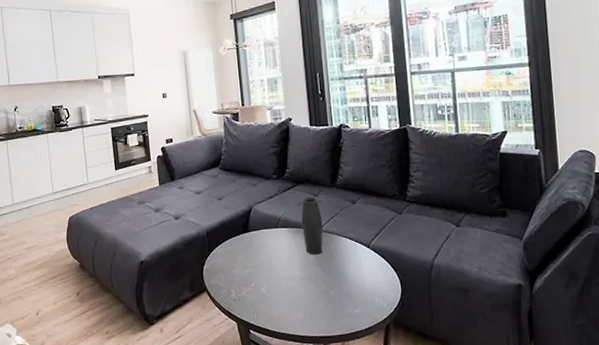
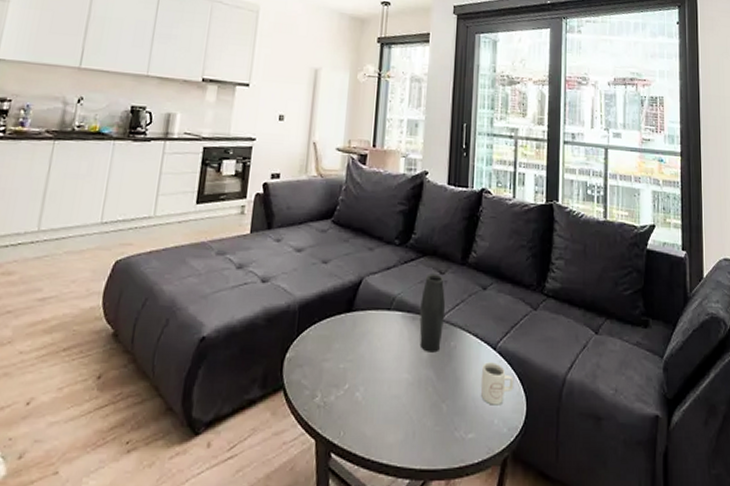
mug: none [359,257,389,288] -> present [480,362,514,406]

